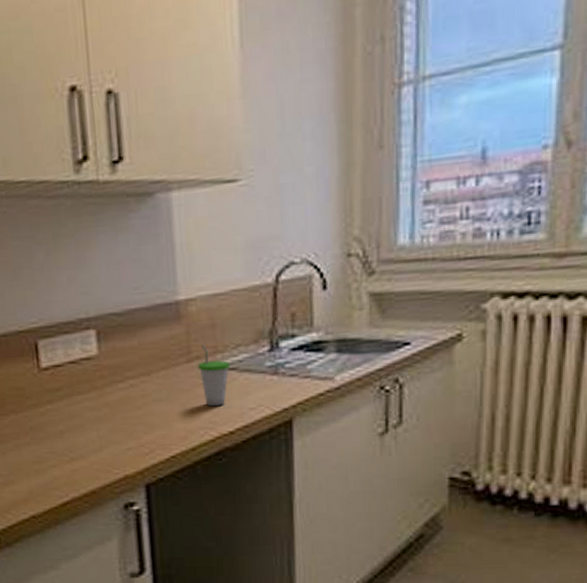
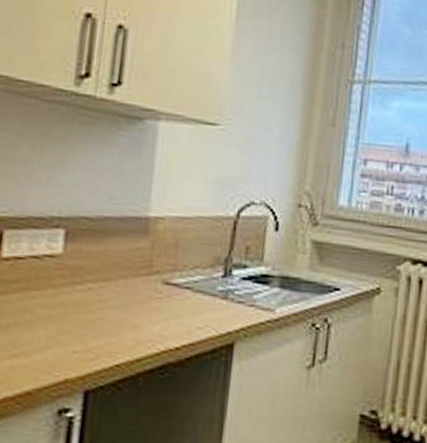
cup: present [198,344,230,407] -> none [157,260,186,322]

